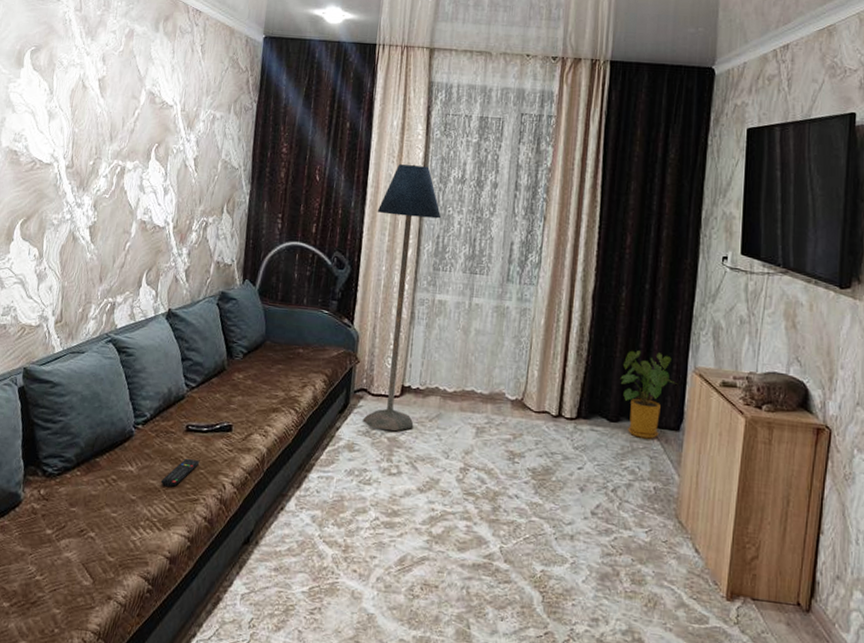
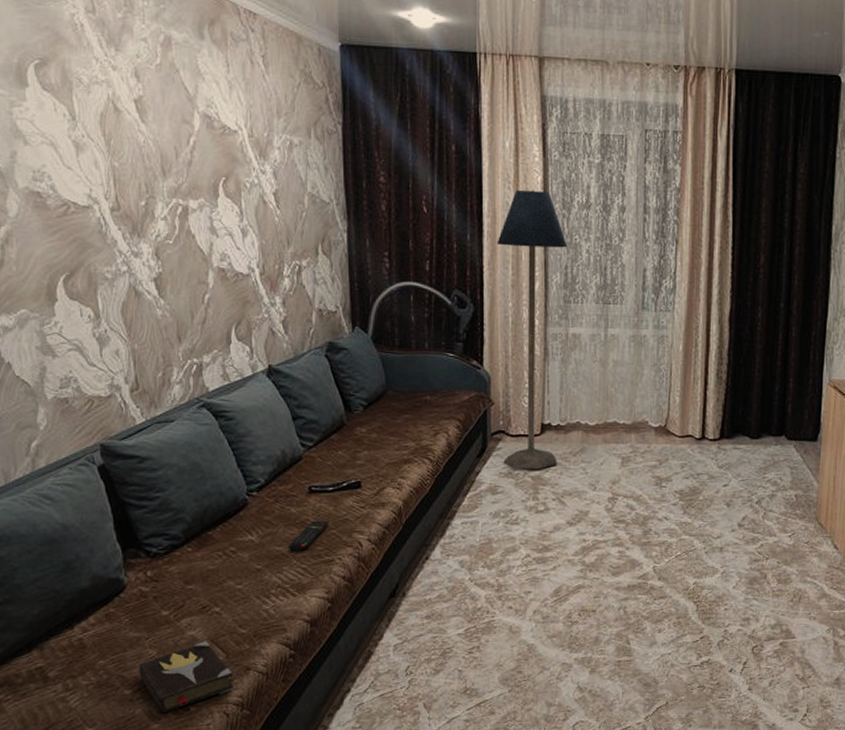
hardback book: none [18,564,95,632] -> present [139,641,235,714]
house plant: present [620,350,674,439] -> none [760,368,811,451]

